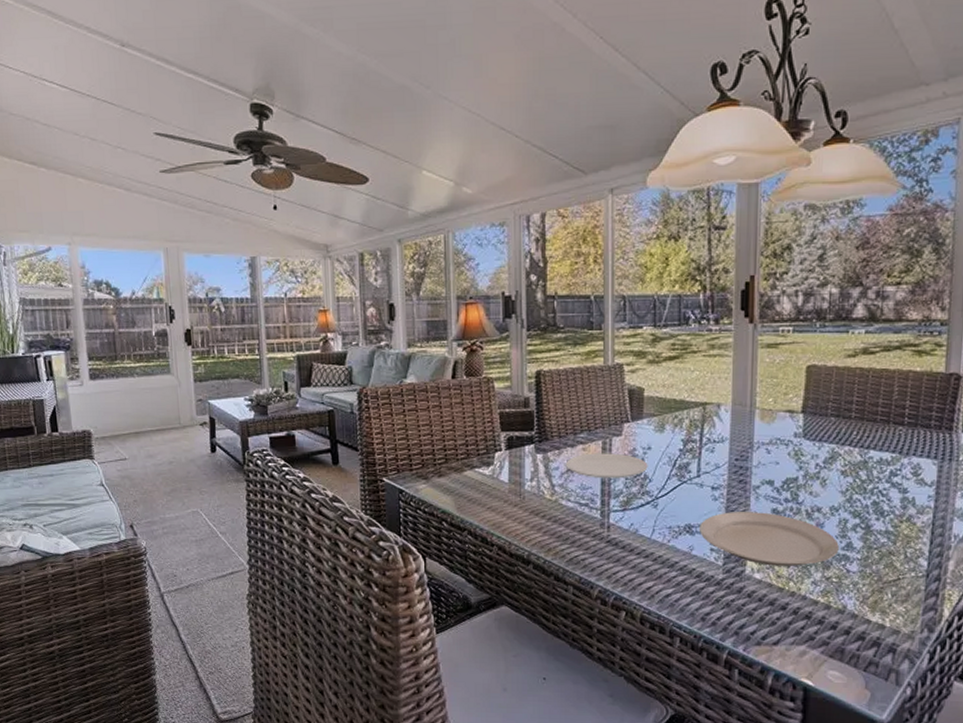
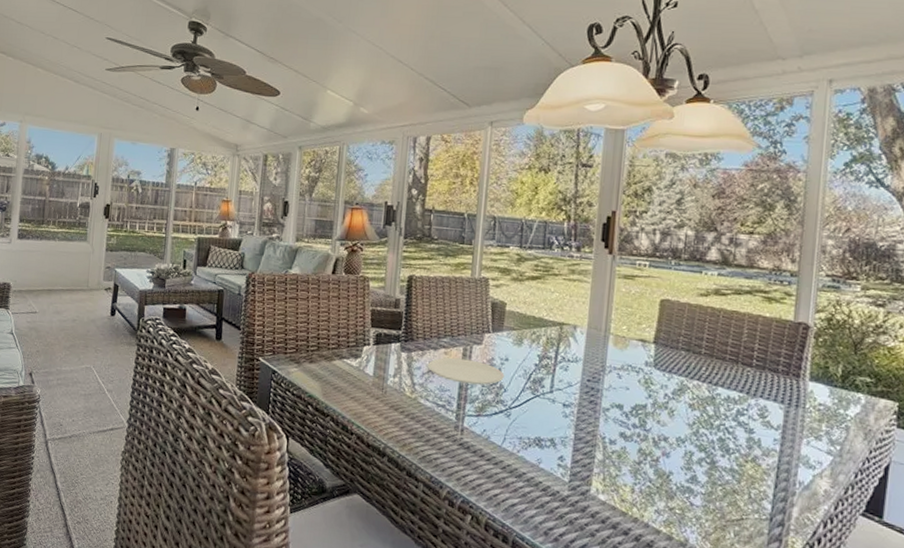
plate: present [700,512,839,566] -> none [548,430,684,493]

